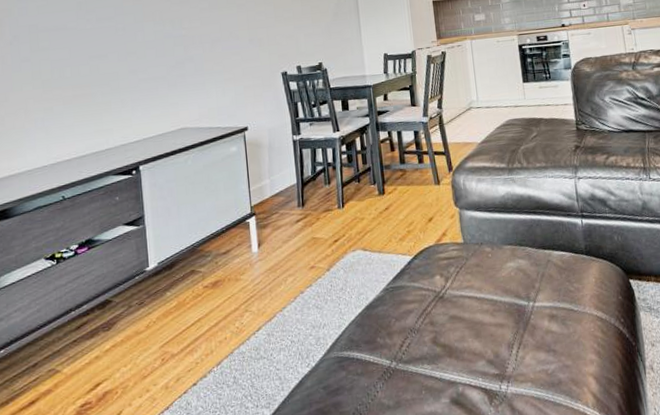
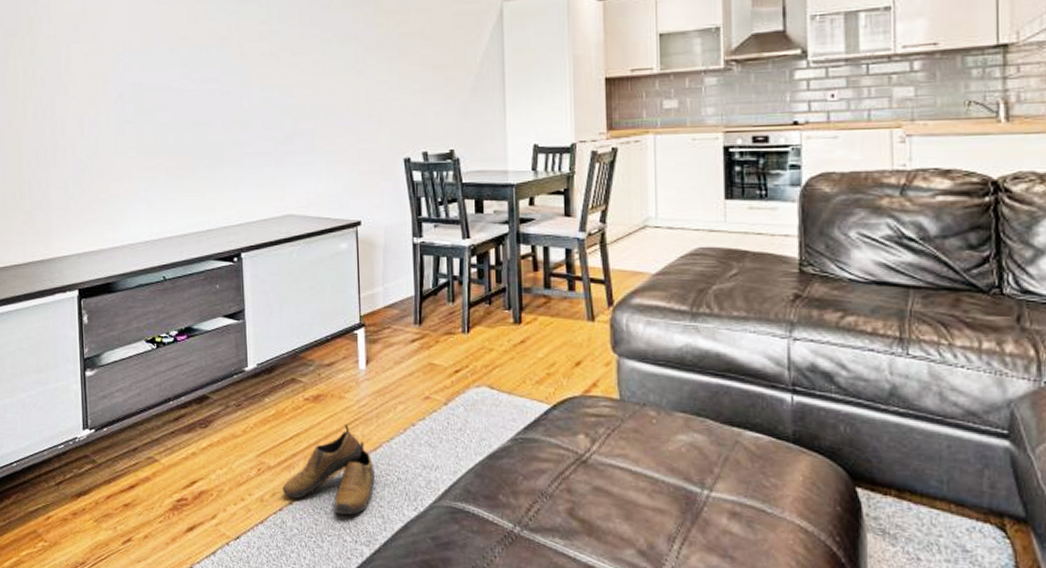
shoe: none [186,302,271,386] -> present [283,423,375,516]

